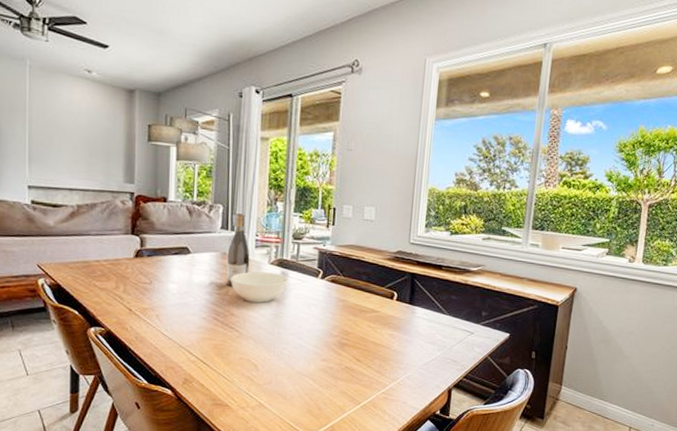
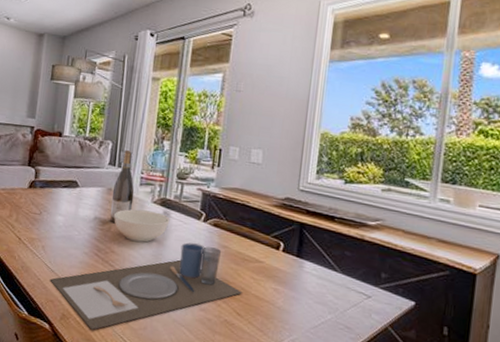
place setting: none [168,302,361,390] -> present [50,246,242,330]
mug: none [300,299,323,334] -> present [179,242,204,280]

